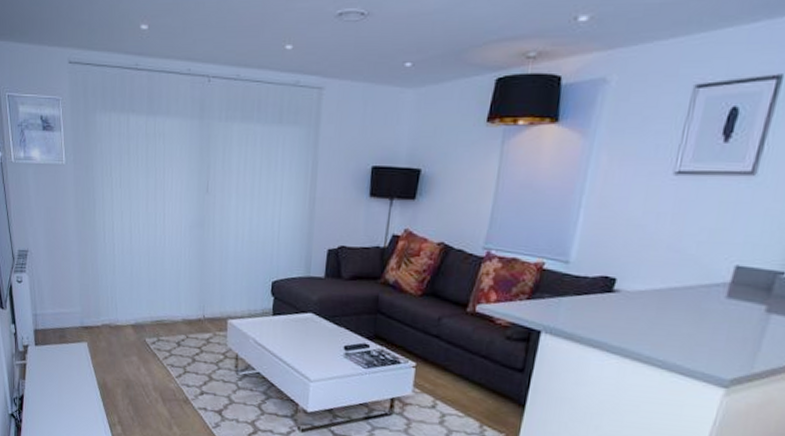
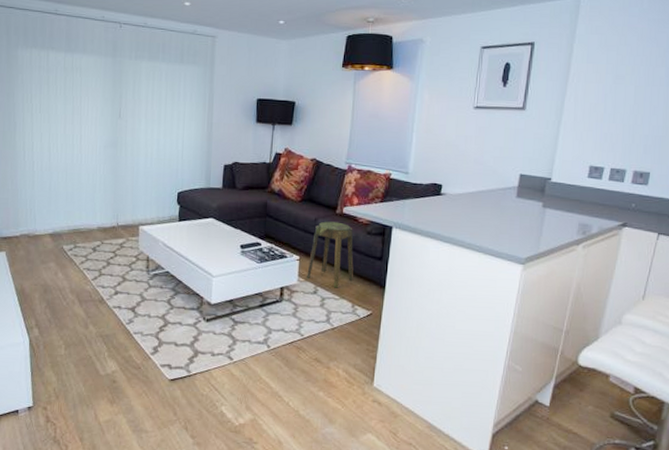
stool: none [424,321,488,404] -> present [307,221,354,288]

